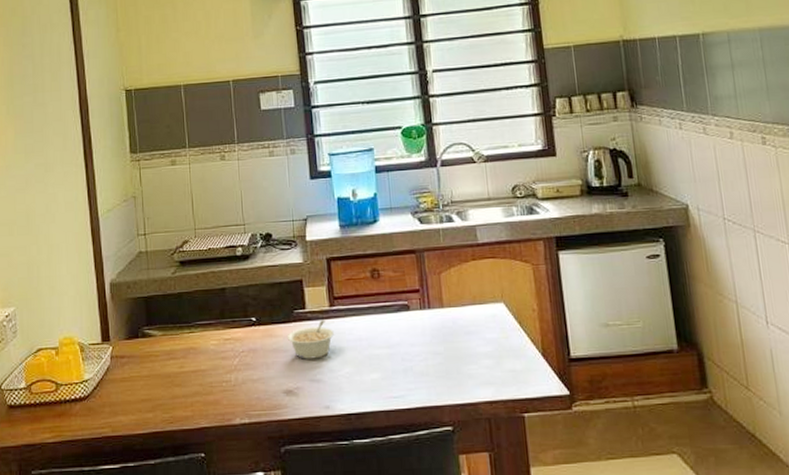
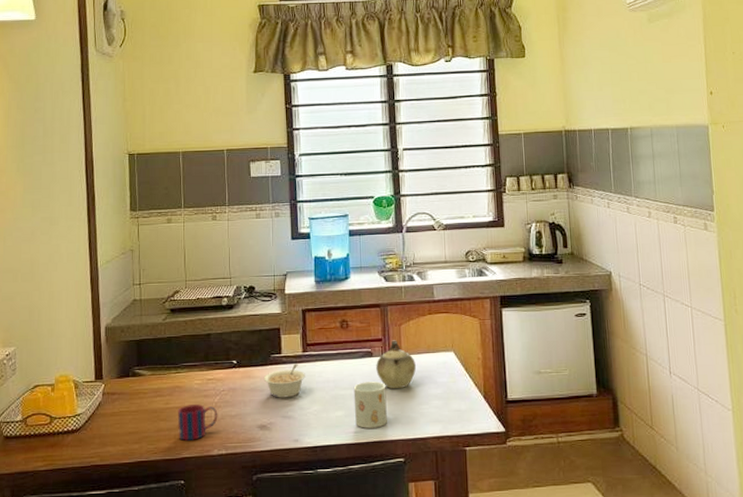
mug: none [193,367,238,410] -> present [177,404,218,442]
mug: none [389,339,431,393] -> present [353,381,387,428]
teapot: none [414,290,461,347] -> present [376,340,416,389]

